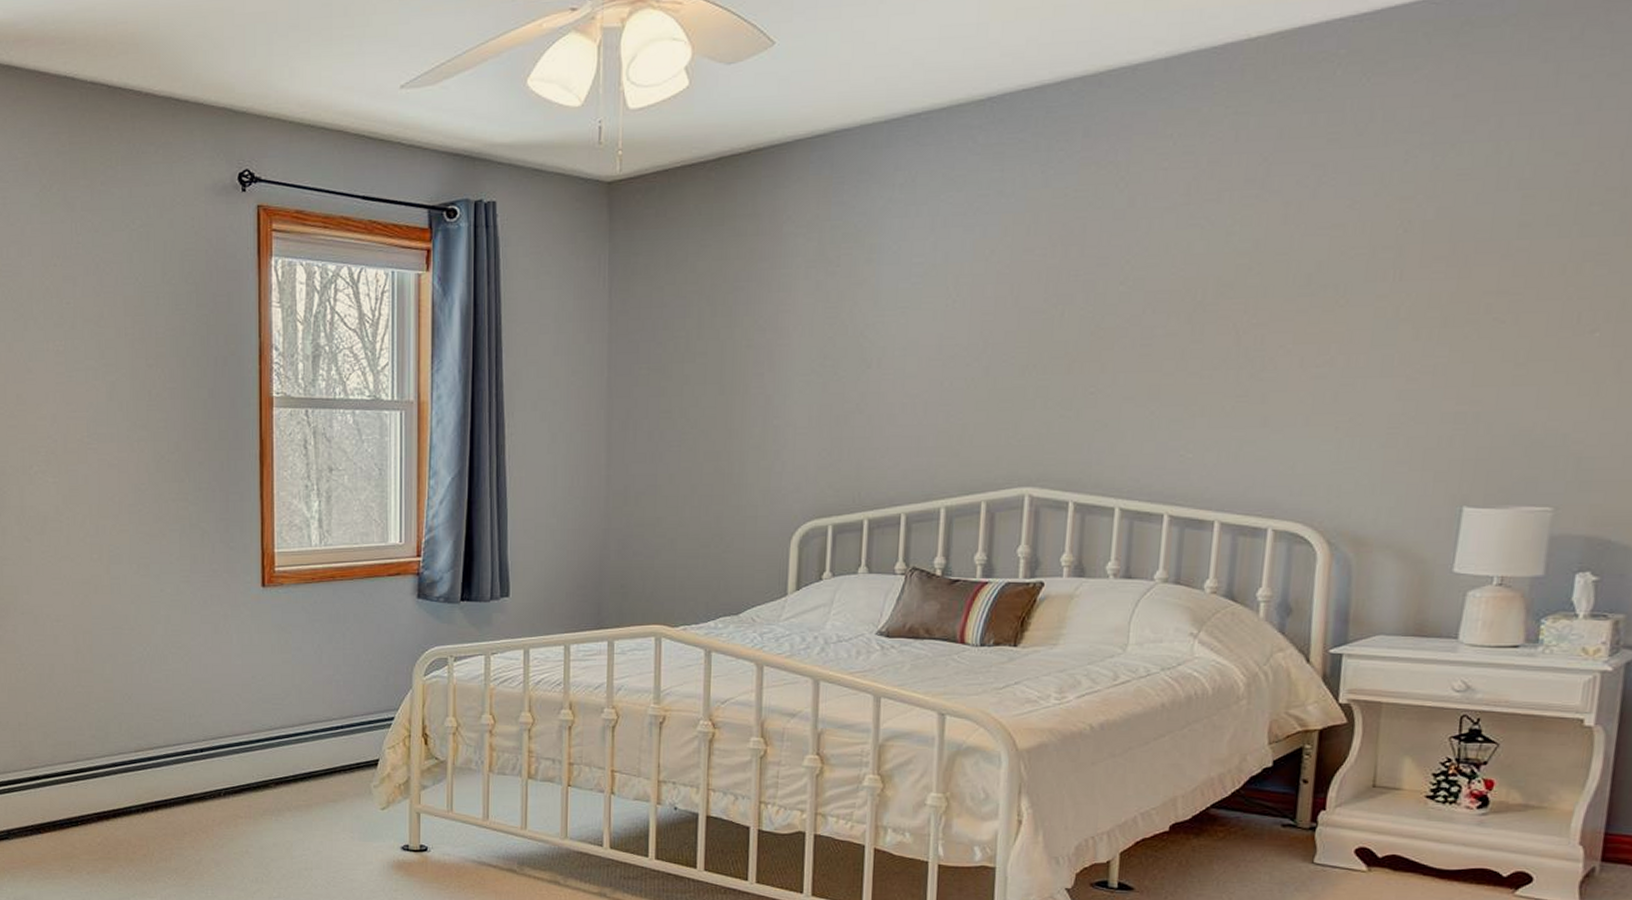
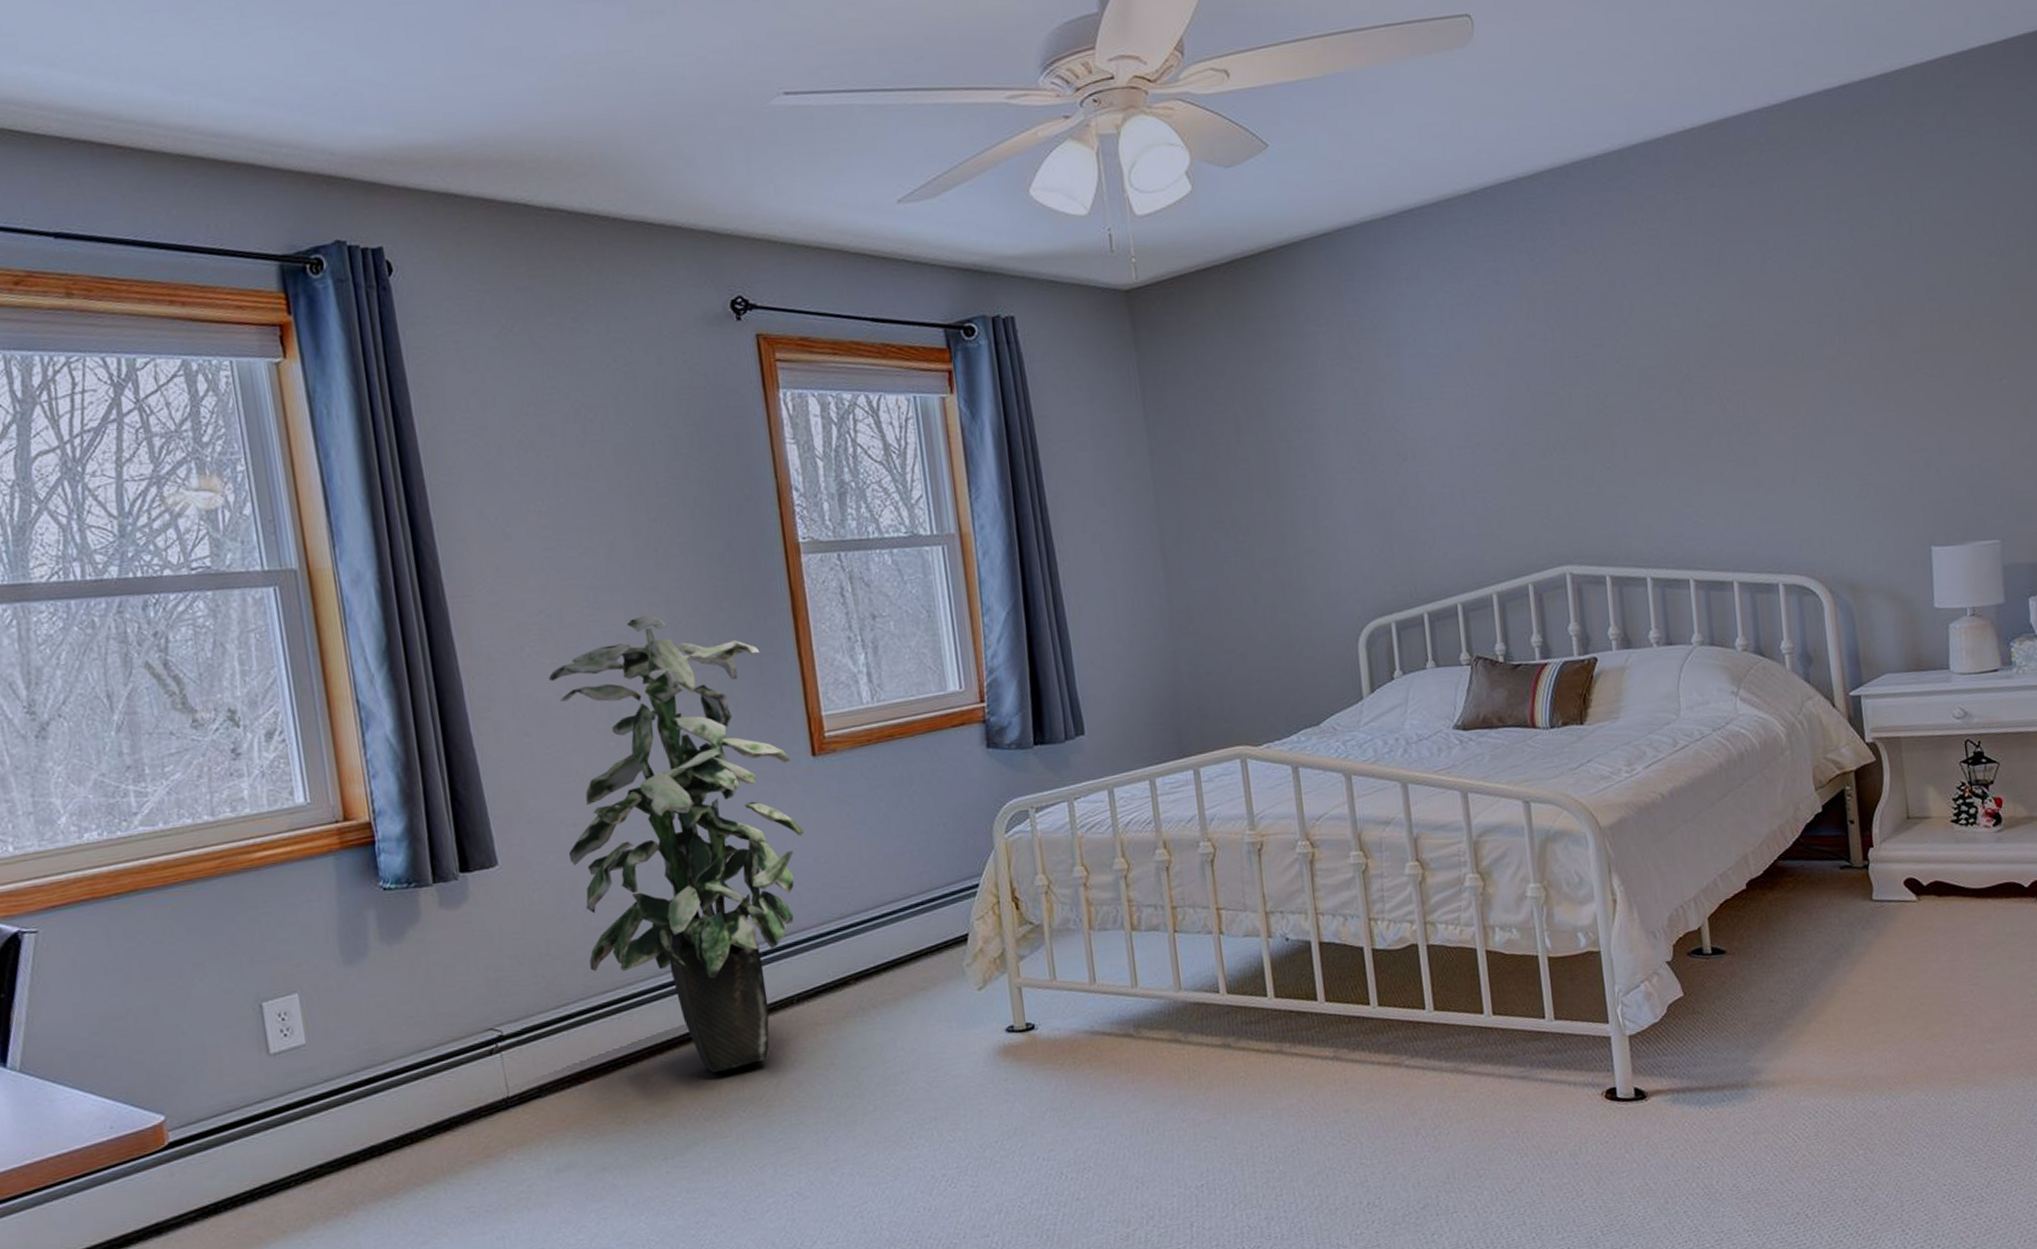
indoor plant: none [49,449,247,843] -> present [548,615,805,1073]

